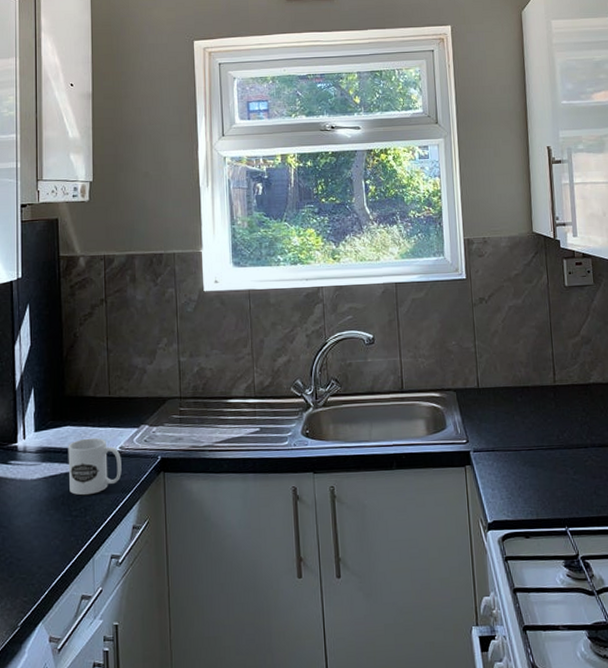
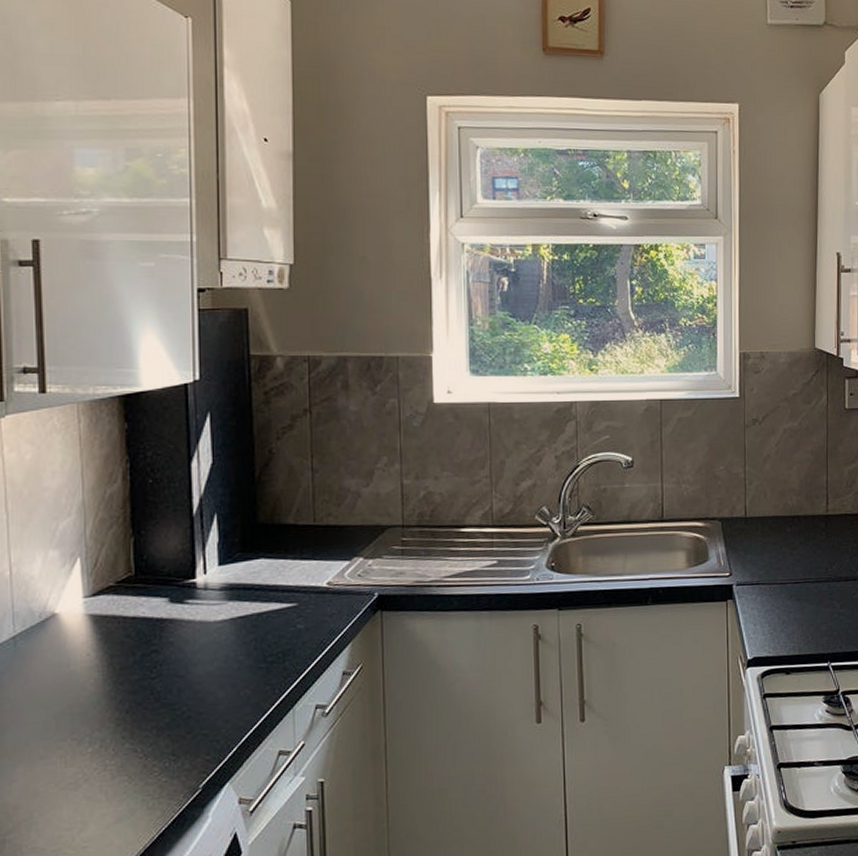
mug: present [68,437,122,496] -> none [261,572,329,639]

